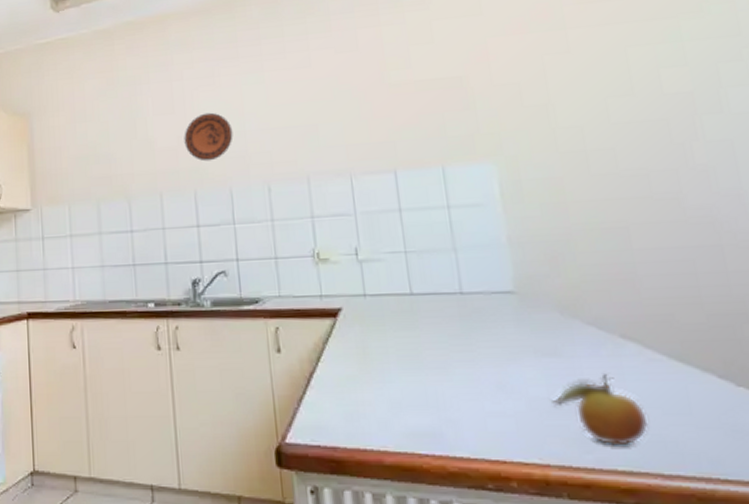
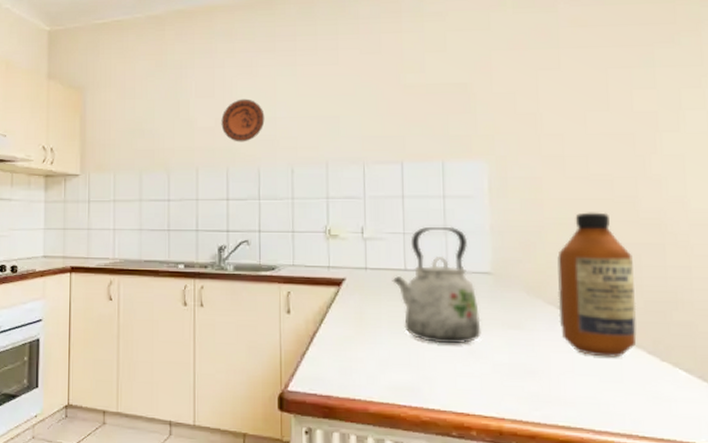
kettle: none [397,240,511,379] -> present [392,226,481,344]
fruit: present [552,374,649,446] -> none [512,346,587,405]
bottle: none [592,212,703,385] -> present [557,212,637,358]

